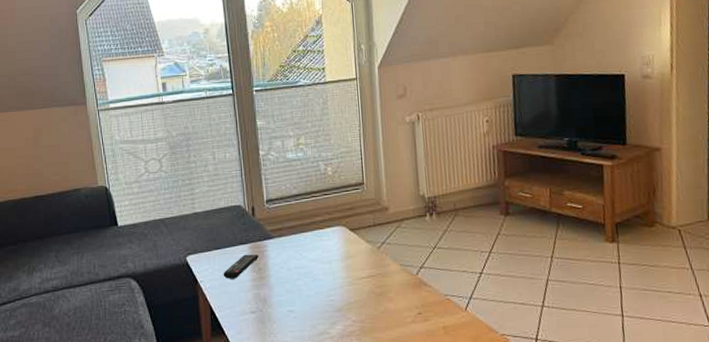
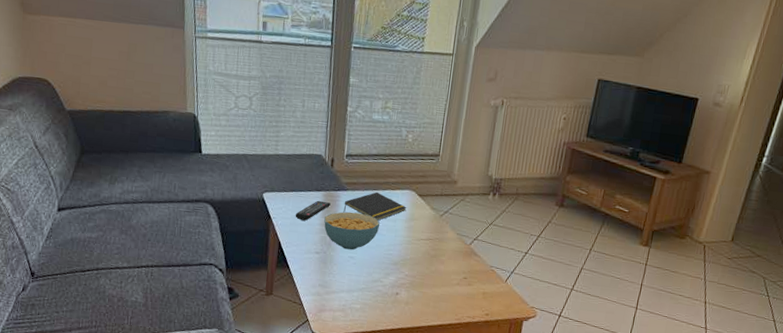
cereal bowl: none [253,260,315,303] -> present [323,212,380,250]
notepad: none [272,234,340,265] -> present [343,192,407,221]

